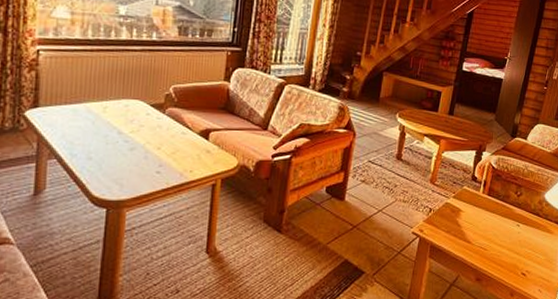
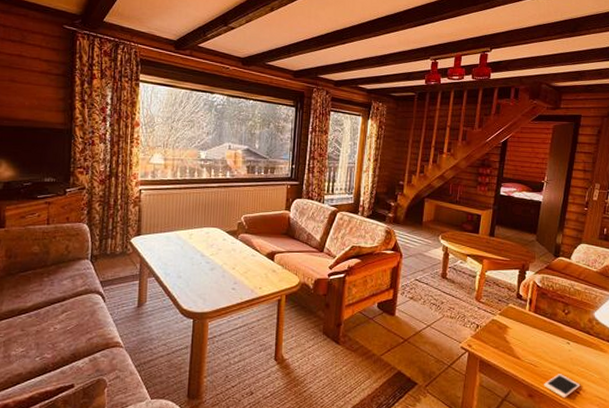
cell phone: none [492,256,527,281] -> present [544,374,581,398]

